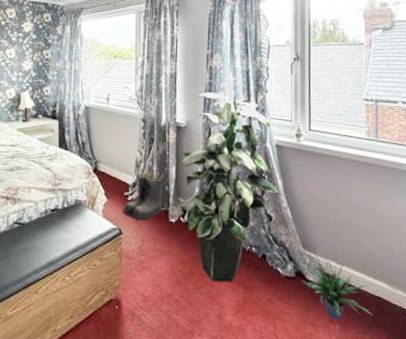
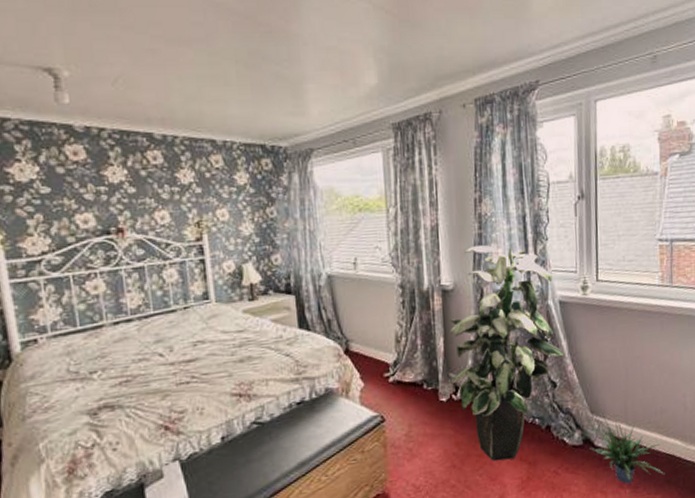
boots: present [123,172,163,221] -> none [384,347,431,404]

